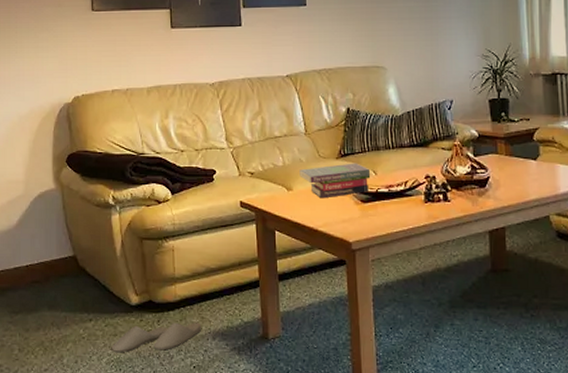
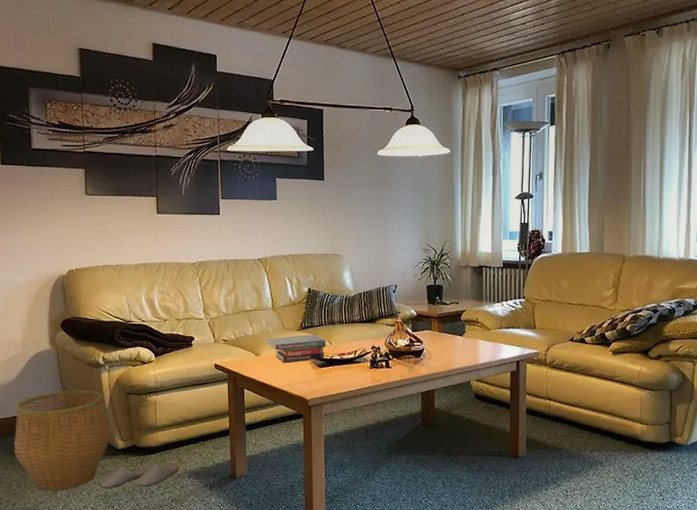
basket: none [15,236,122,355] -> present [13,390,110,491]

